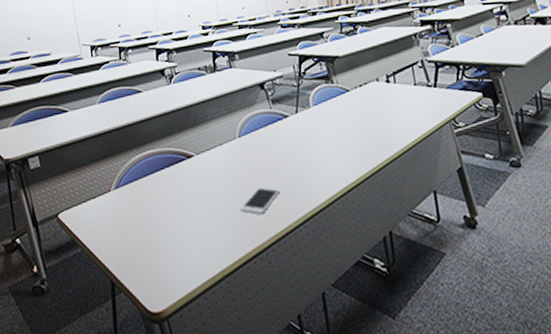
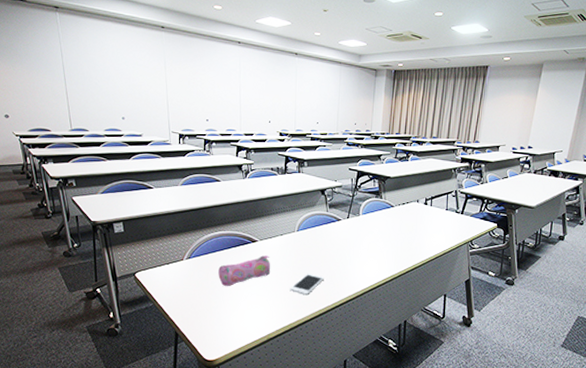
pencil case: none [152,171,215,217] -> present [218,255,271,287]

